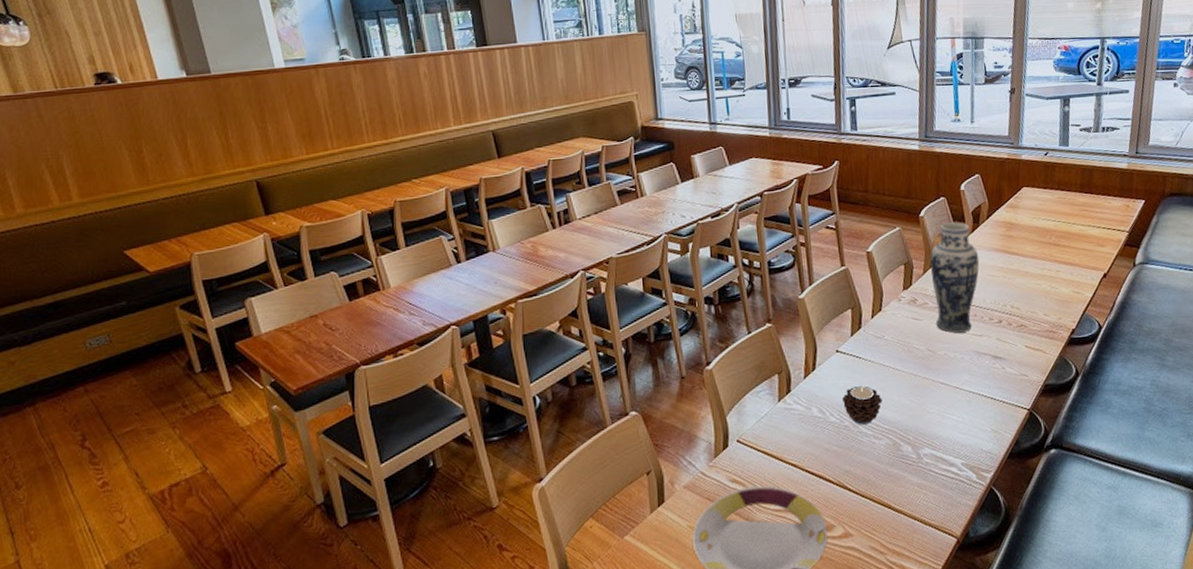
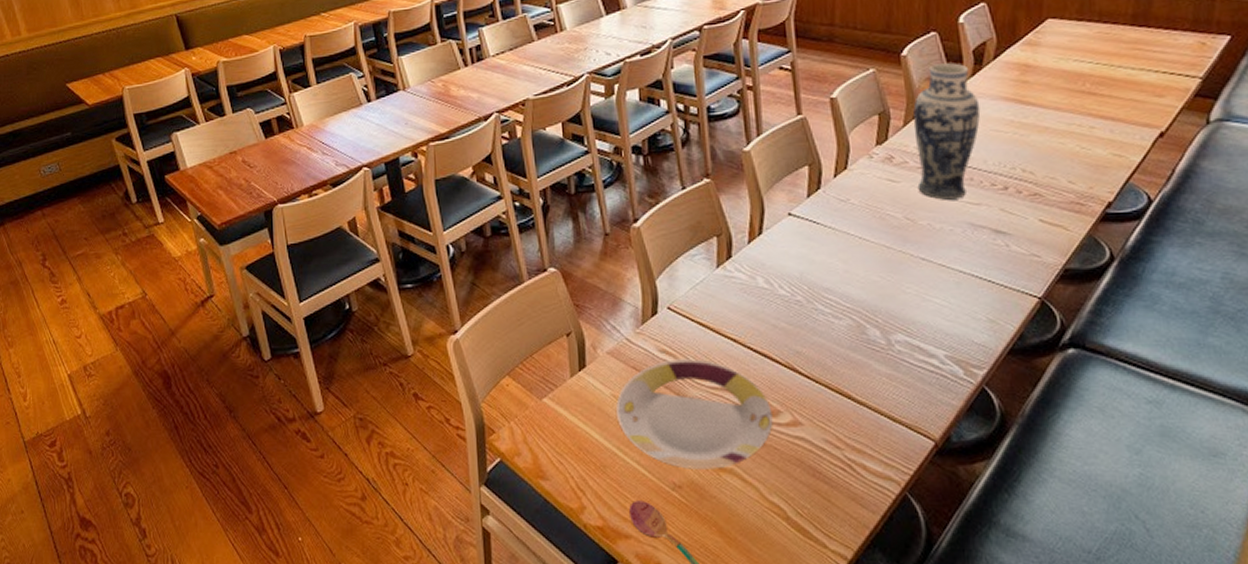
candle: present [842,386,883,425] -> none [795,256,845,301]

